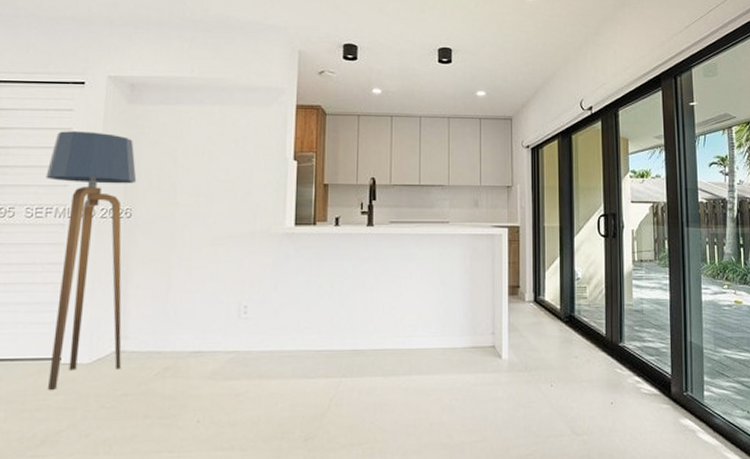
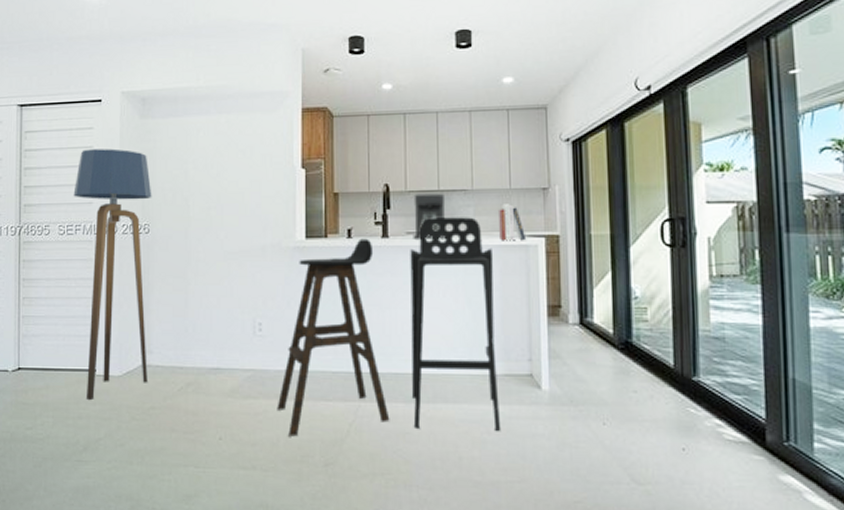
bar stool: none [259,226,369,415] -> present [277,238,390,437]
bar stool: none [390,209,468,399] -> present [410,217,501,431]
coffee maker: none [395,187,426,229] -> present [413,193,447,241]
books: none [469,197,493,231] -> present [497,202,527,241]

